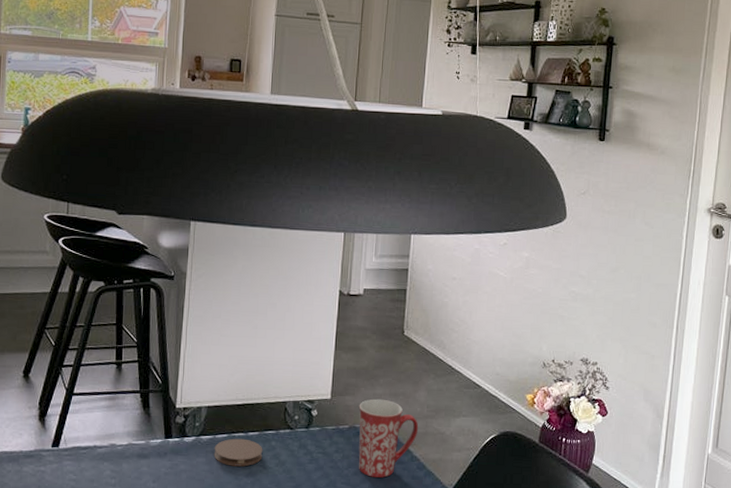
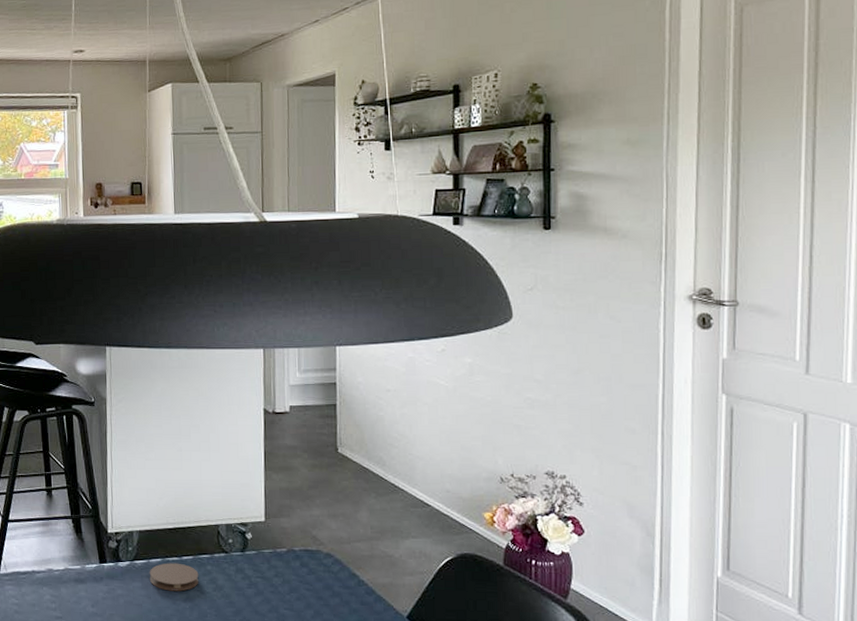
mug: present [358,398,419,478] -> none [295,520,364,603]

